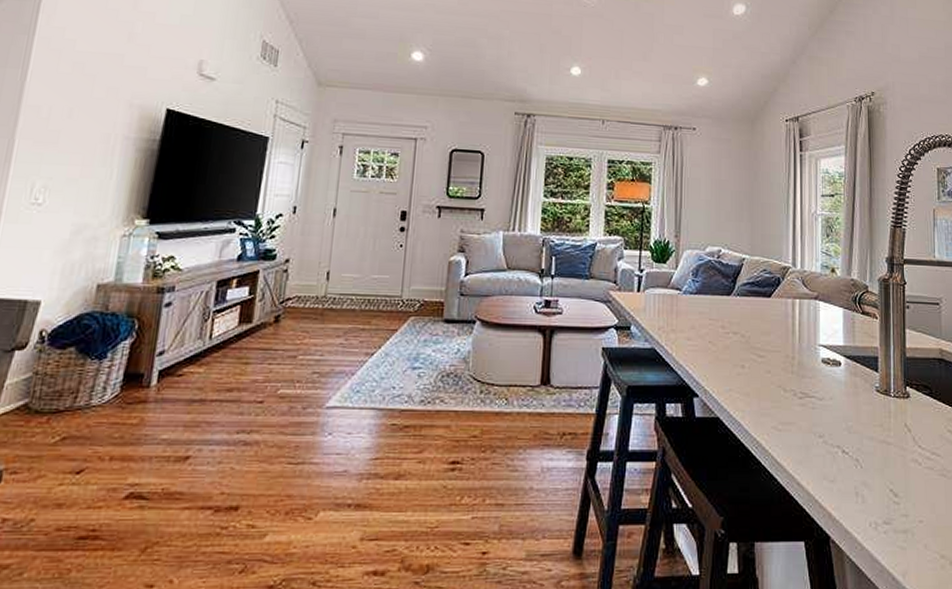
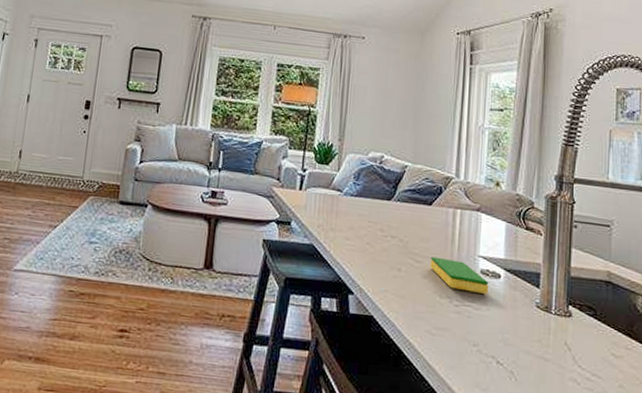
dish sponge: none [772,350,831,383] -> present [429,256,489,294]

